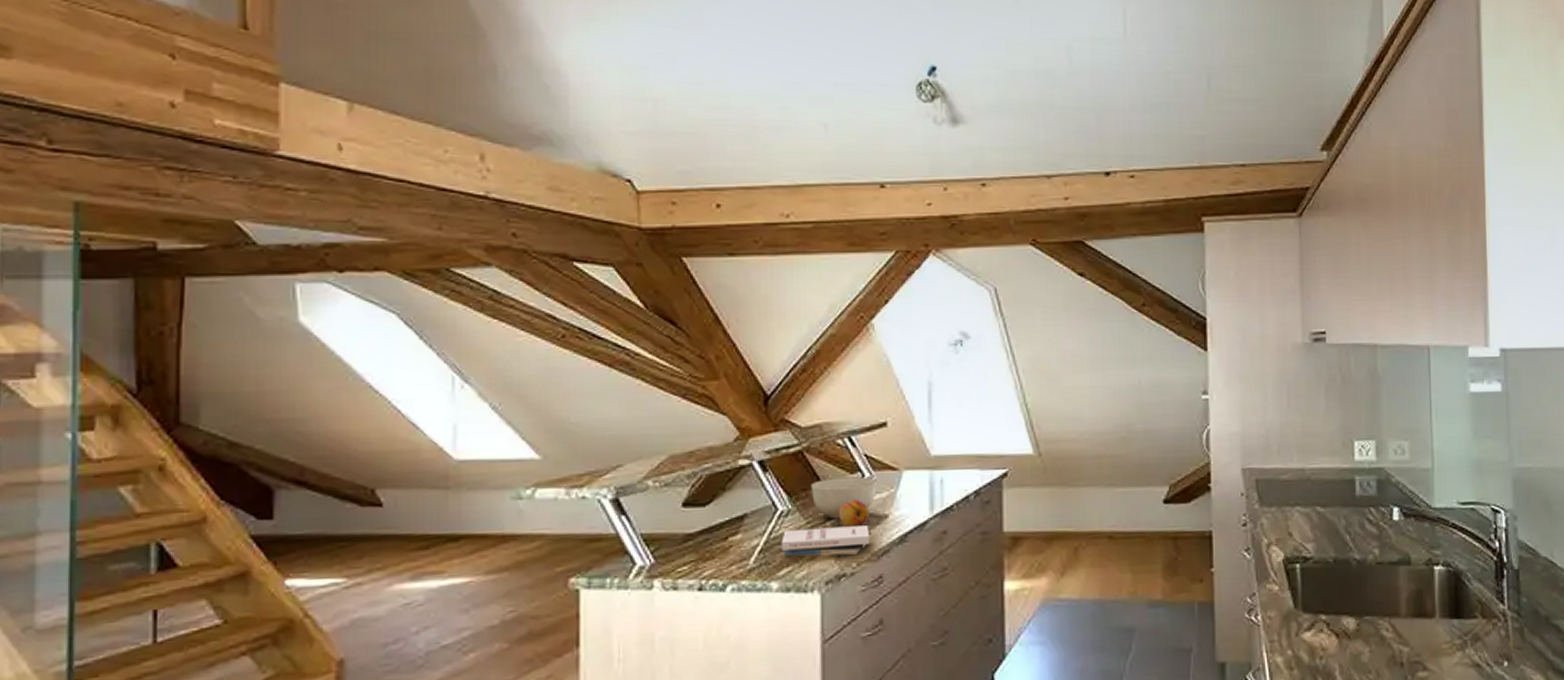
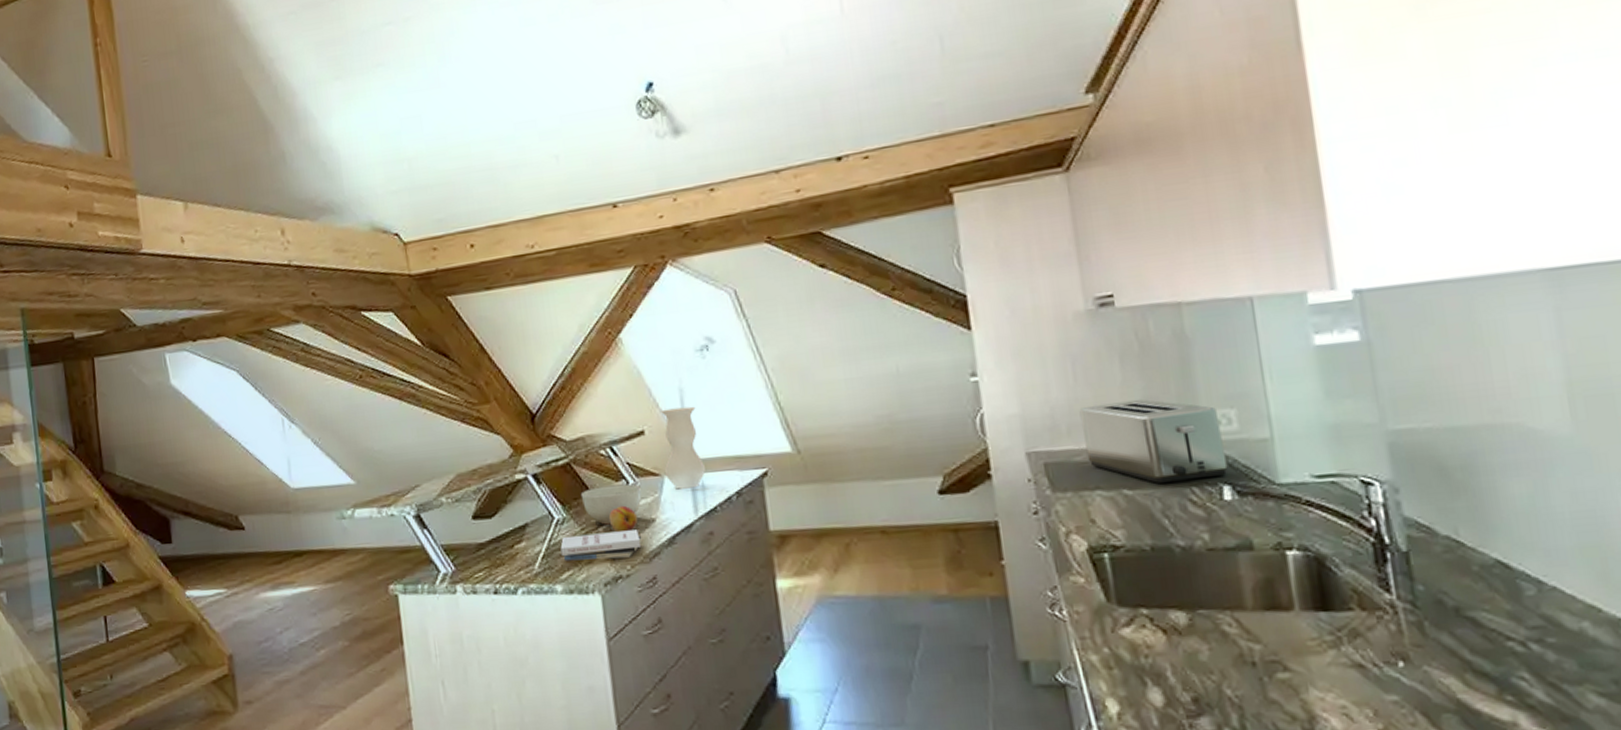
vase: none [903,401,946,486] -> present [661,406,705,490]
toaster: none [1289,426,1398,503] -> present [1079,399,1228,483]

